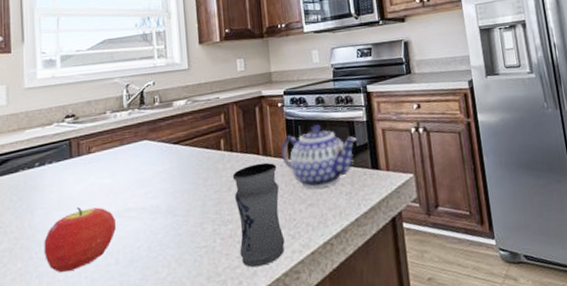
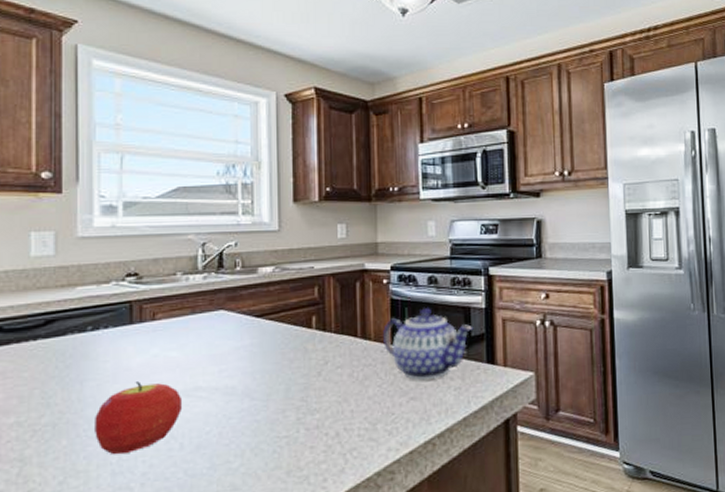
jar: present [232,162,285,268] -> none [323,346,380,464]

